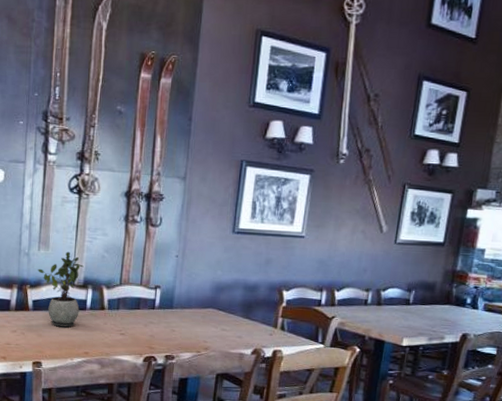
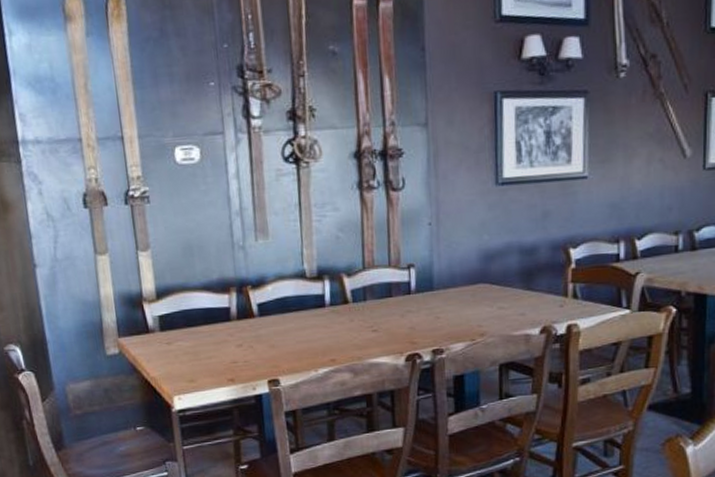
potted plant: present [38,251,84,328] -> none [258,237,318,333]

